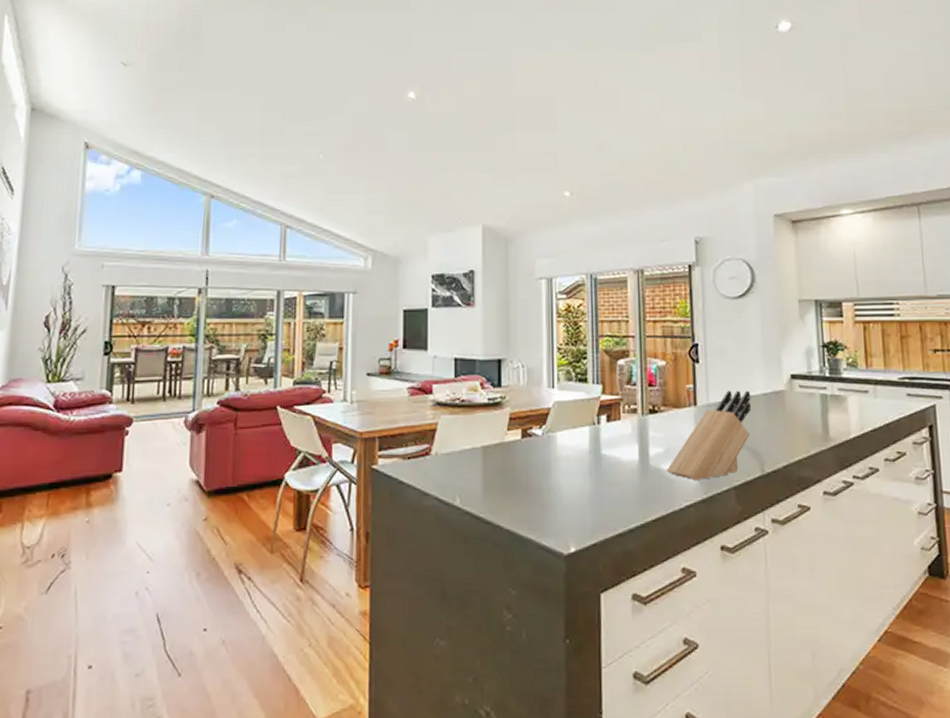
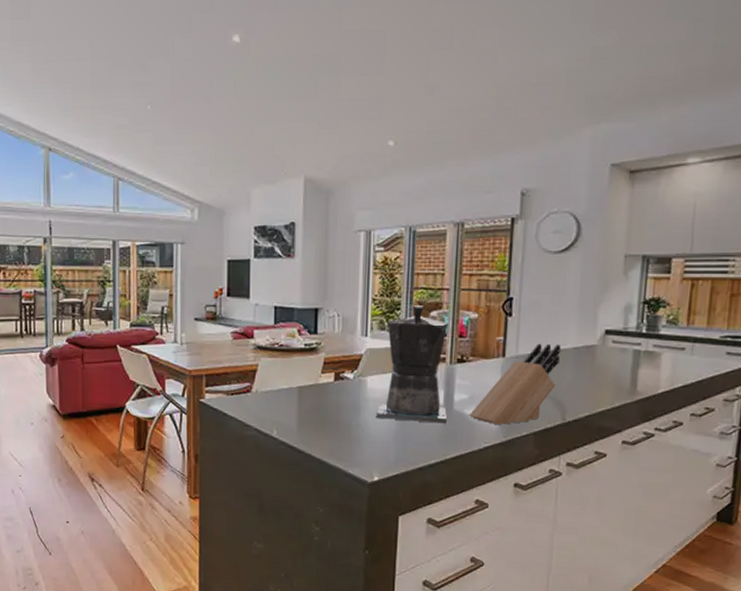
coffee maker: none [568,354,644,482] -> present [376,305,449,424]

